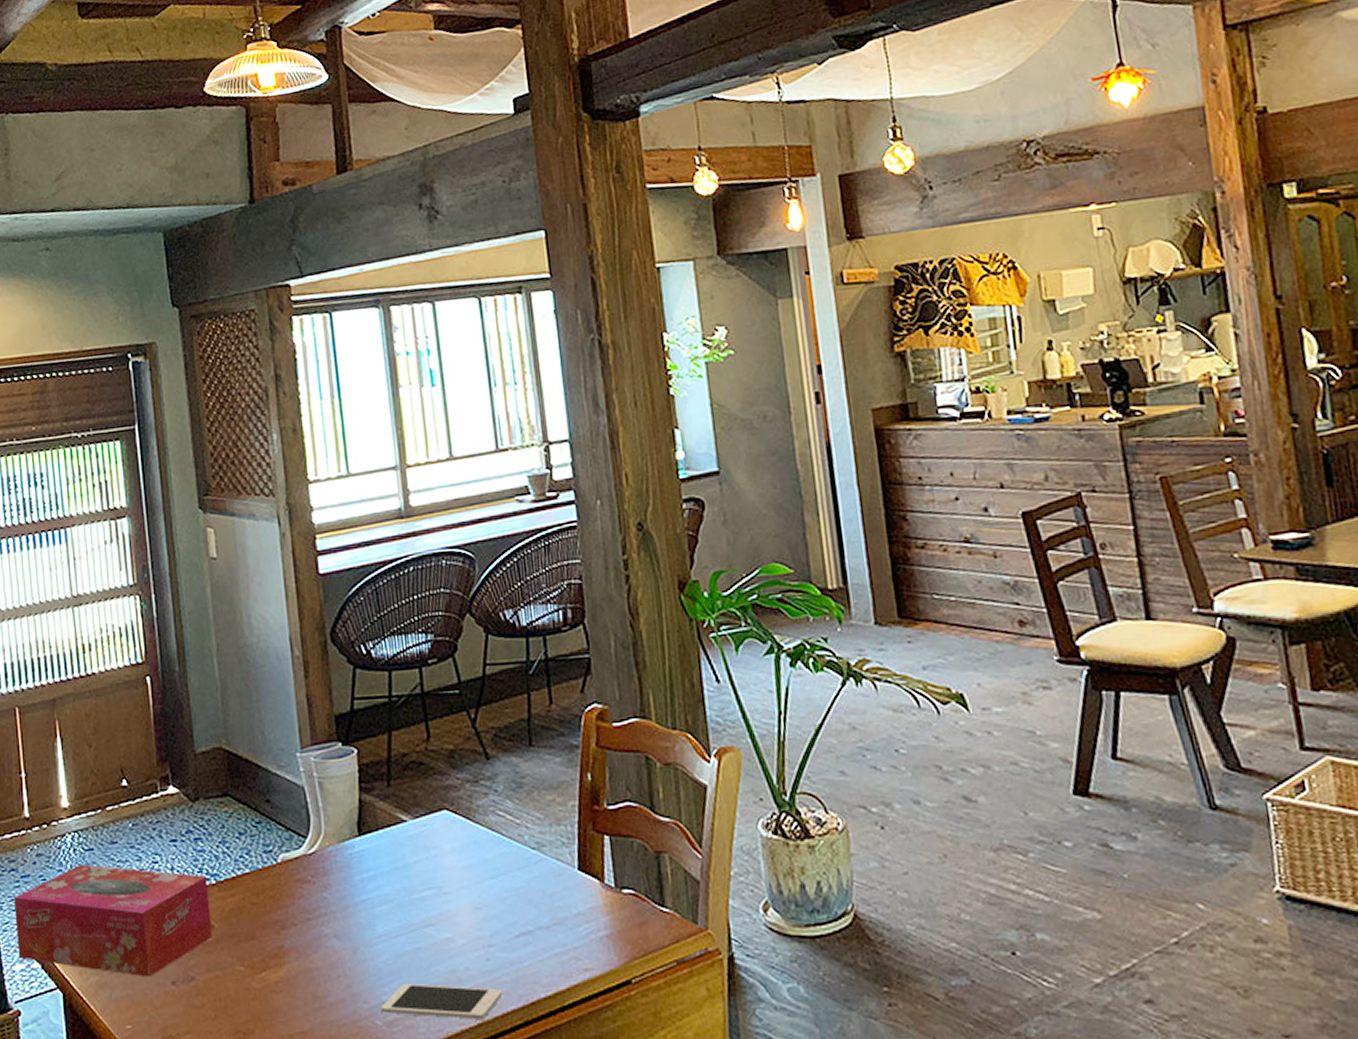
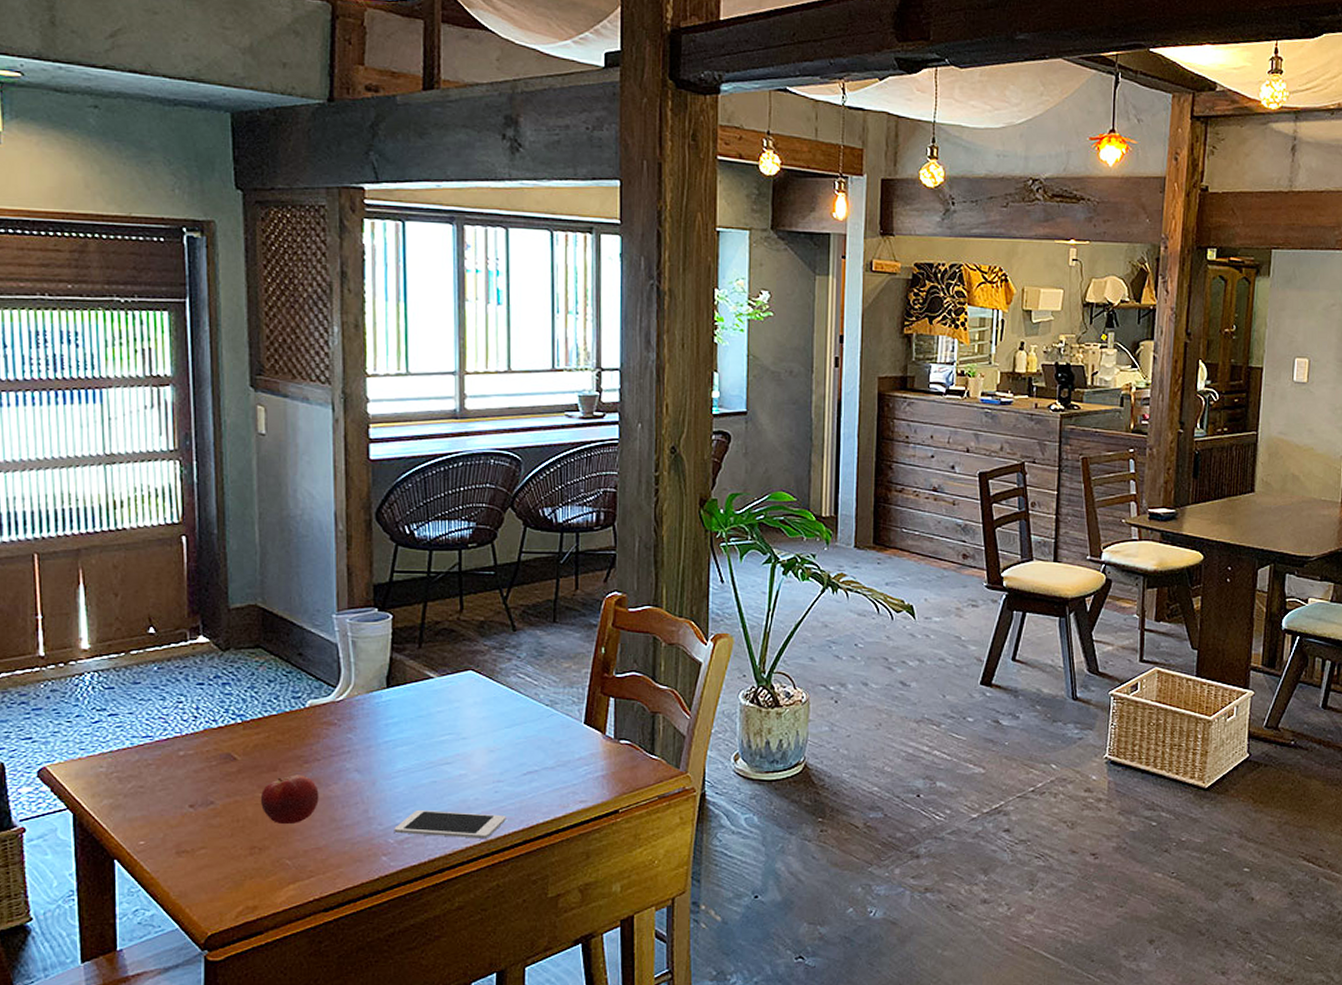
tissue box: present [14,864,212,977] -> none [24,700,234,801]
fruit: none [240,943,300,1004] -> present [260,774,319,825]

